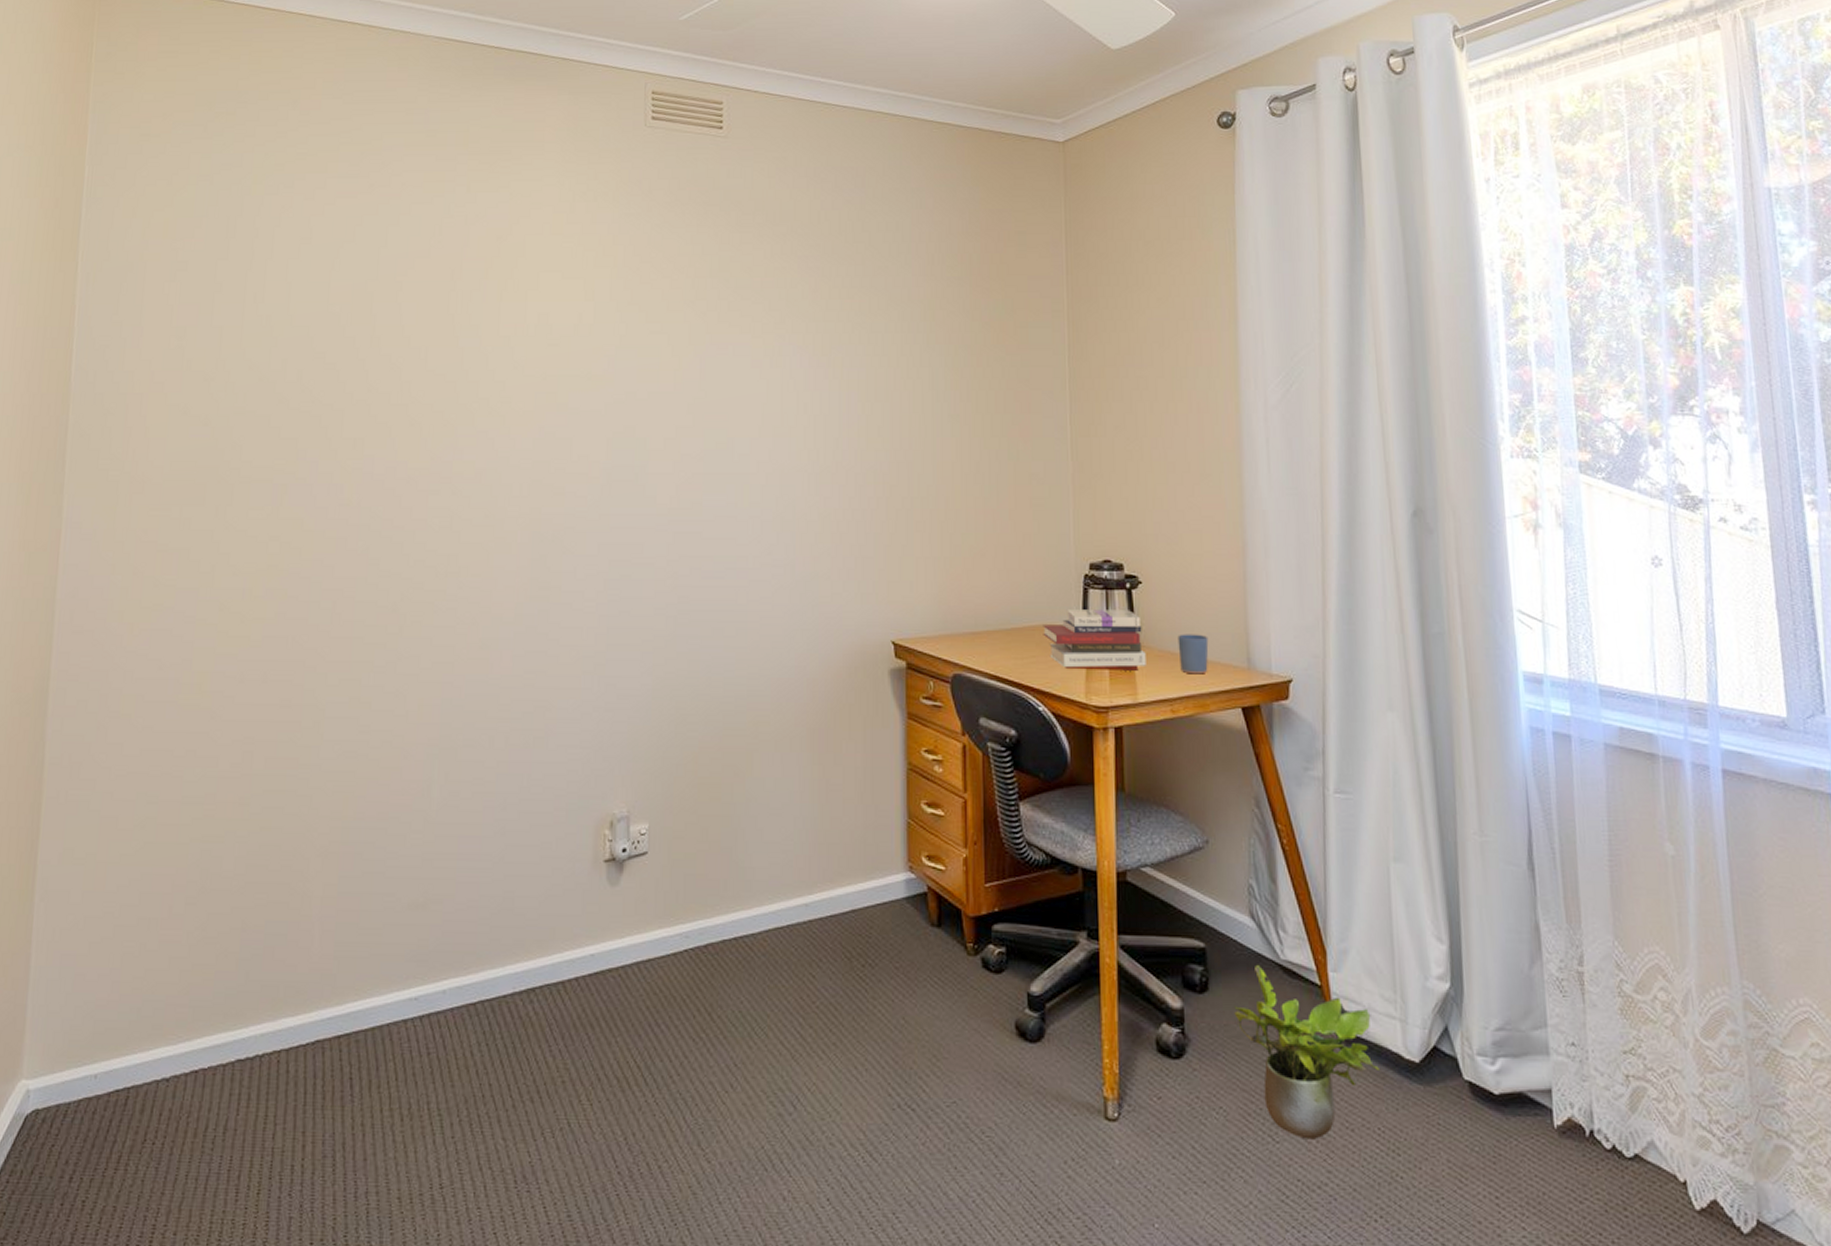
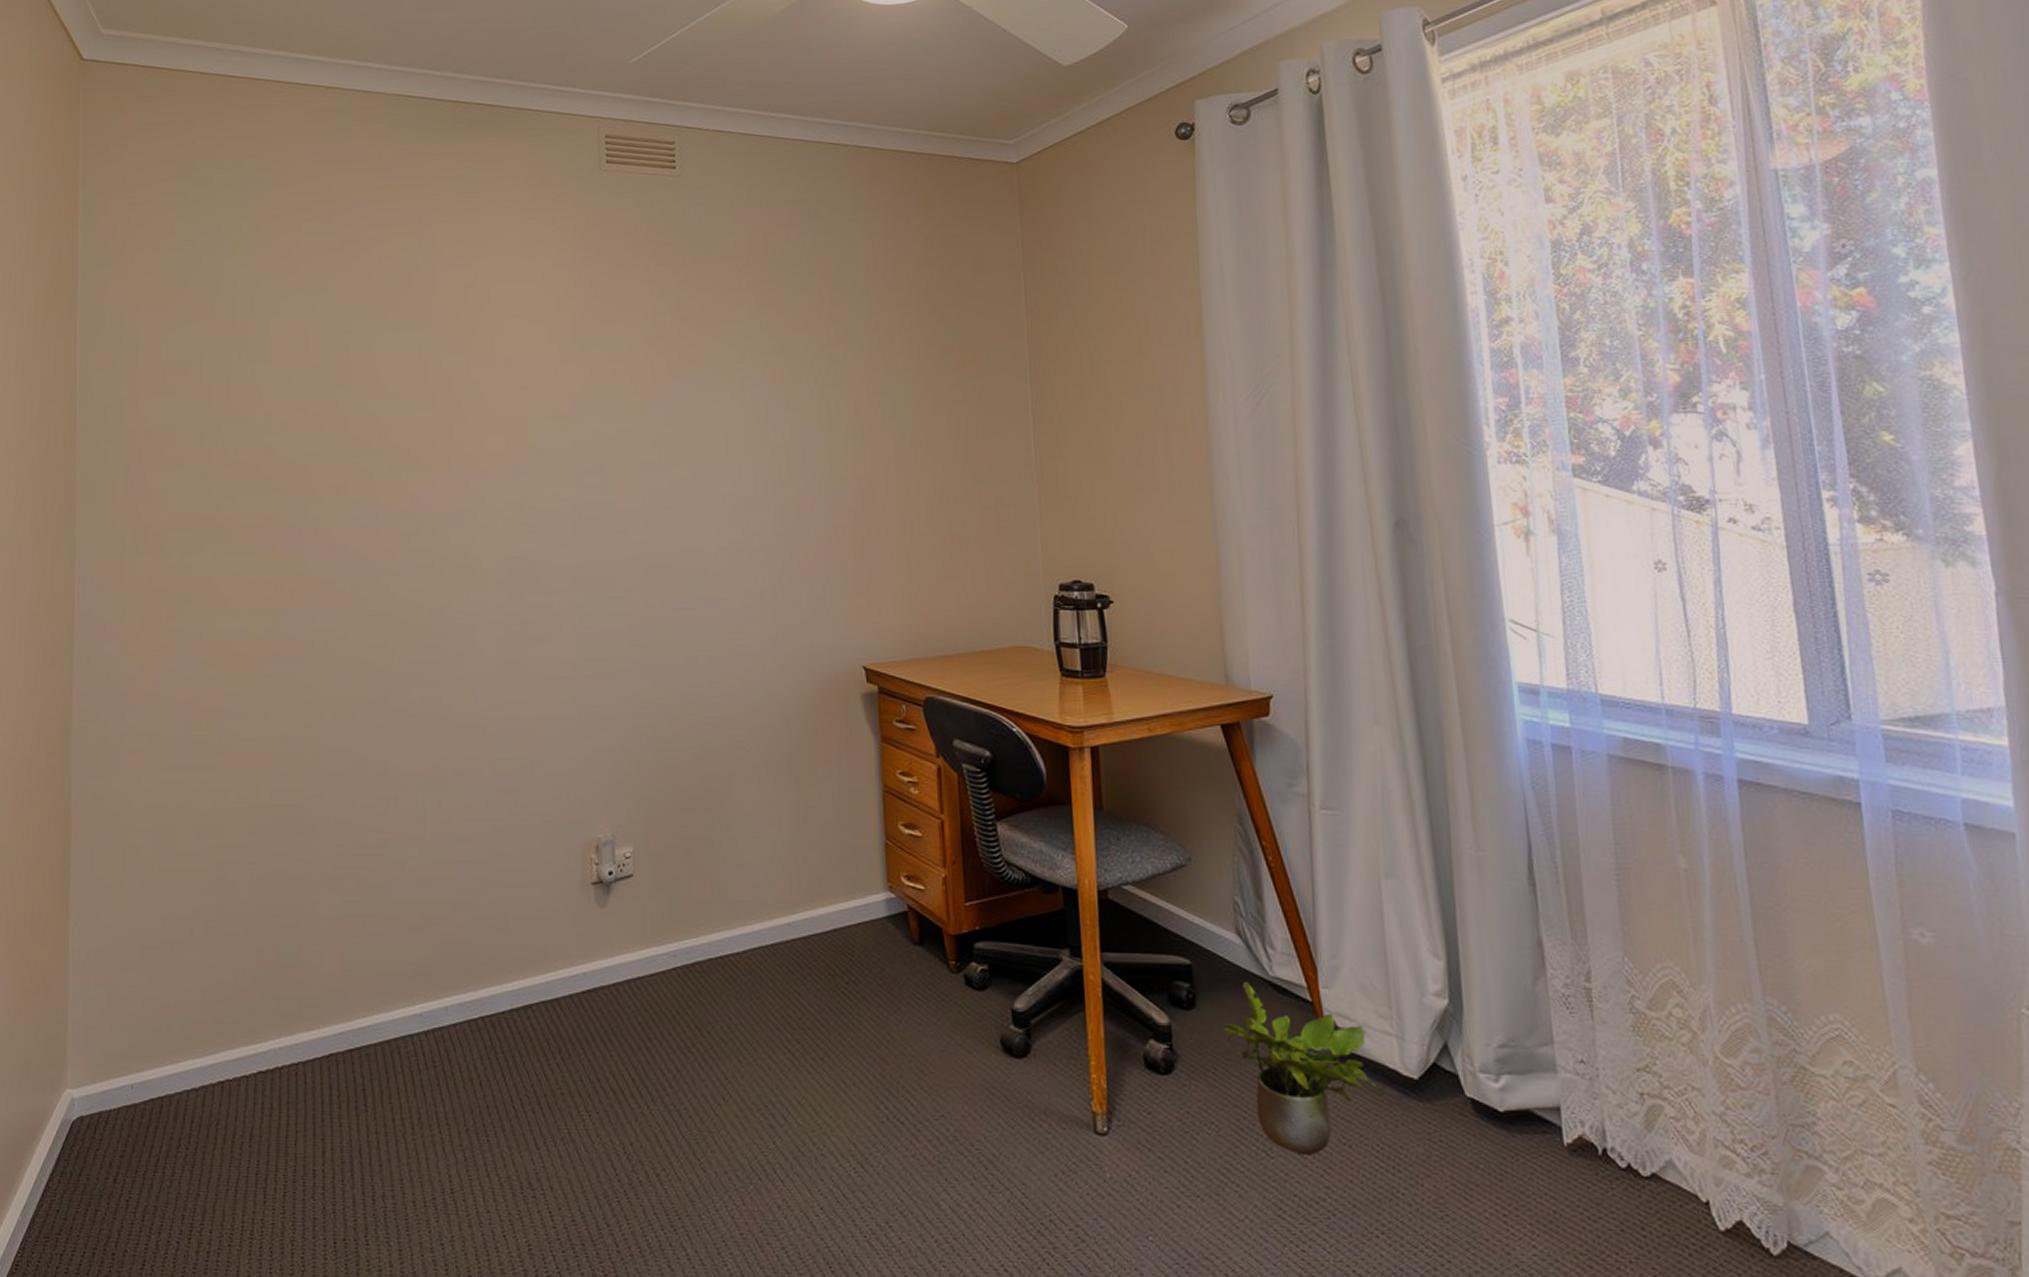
books: present [1043,609,1146,671] -> none [1014,630,1121,691]
mug: present [1177,634,1209,675] -> none [1152,652,1185,693]

